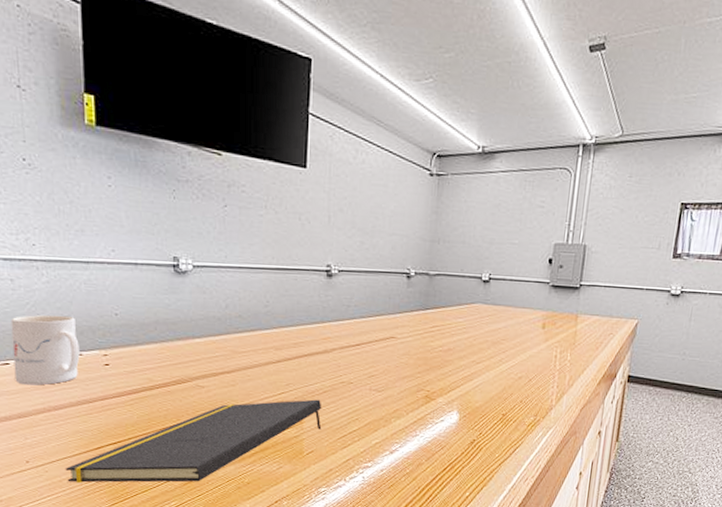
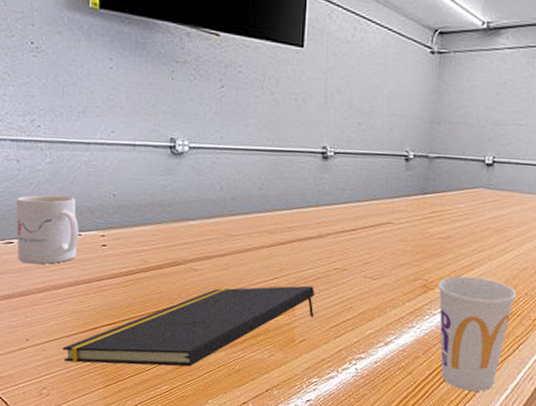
cup: none [439,386,512,493] -> present [438,276,517,392]

